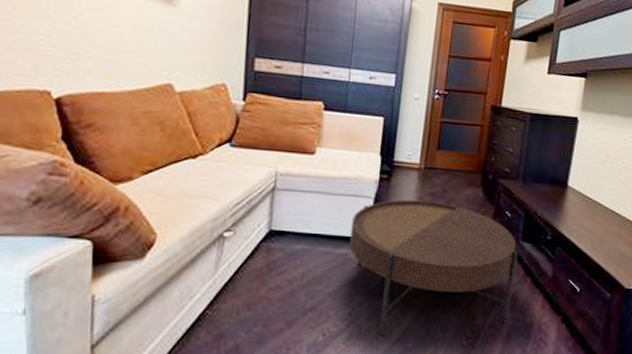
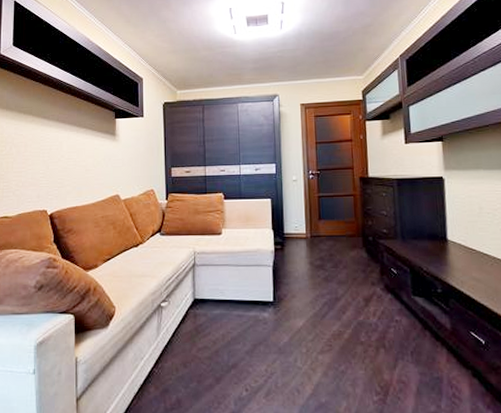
coffee table: present [349,199,518,336] -> none [257,265,415,391]

